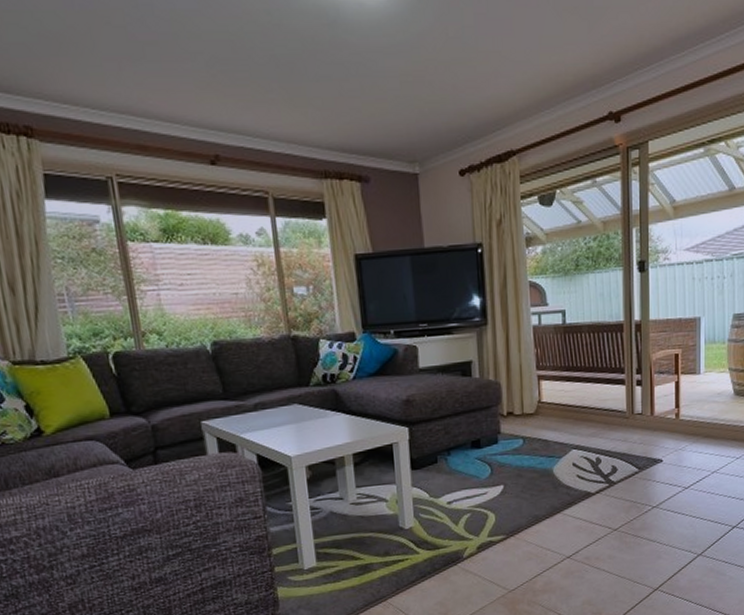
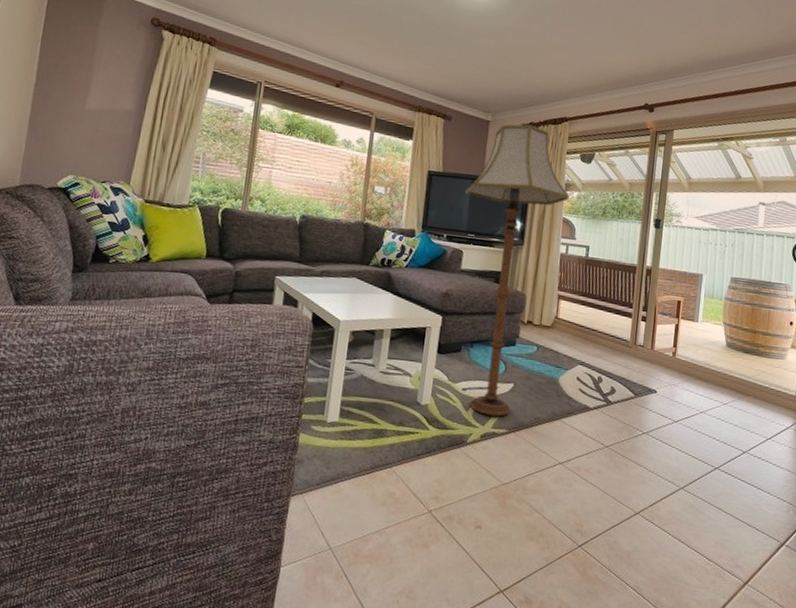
floor lamp: none [404,168,533,525] -> present [464,123,569,417]

